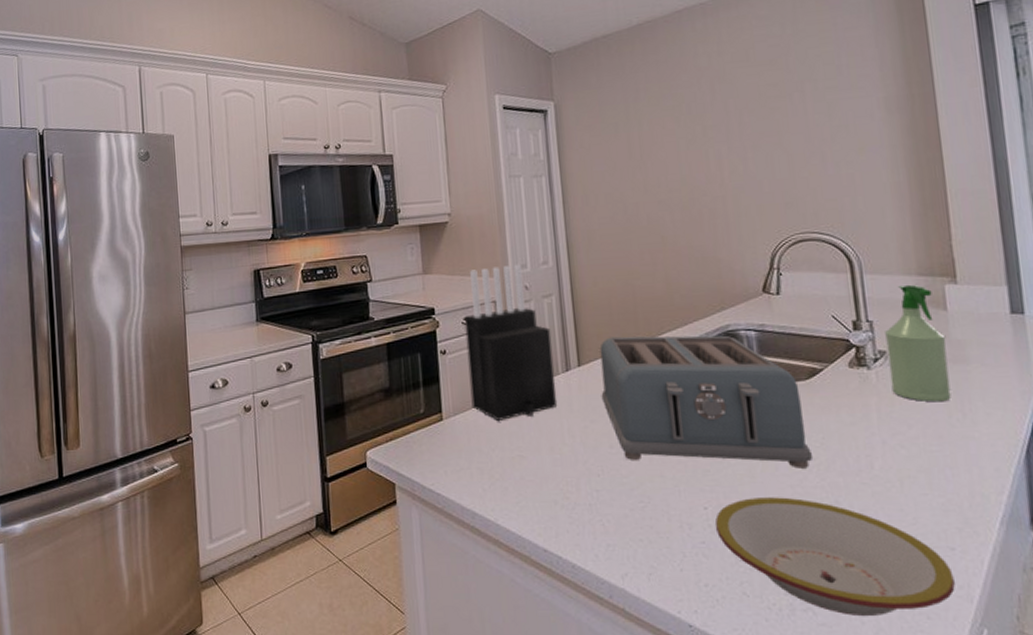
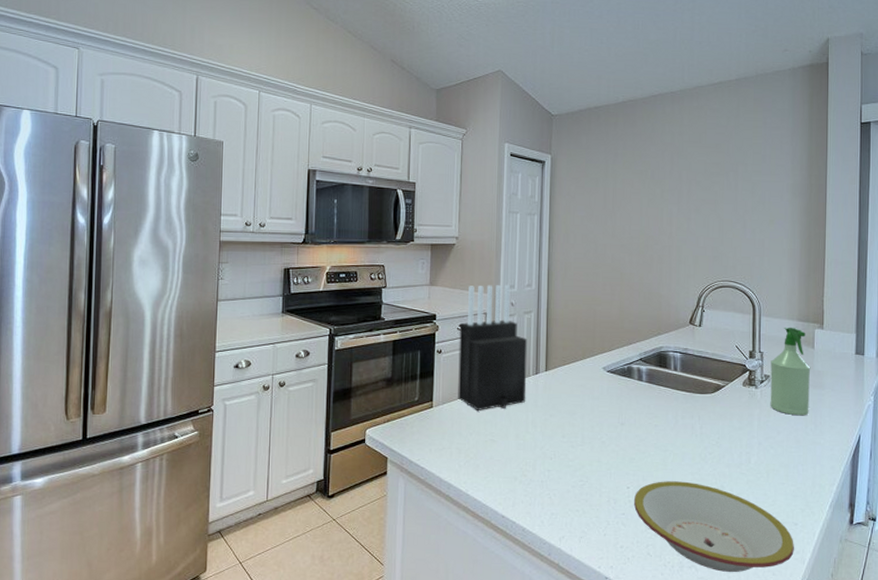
toaster: present [599,335,814,469] -> none [560,349,710,460]

